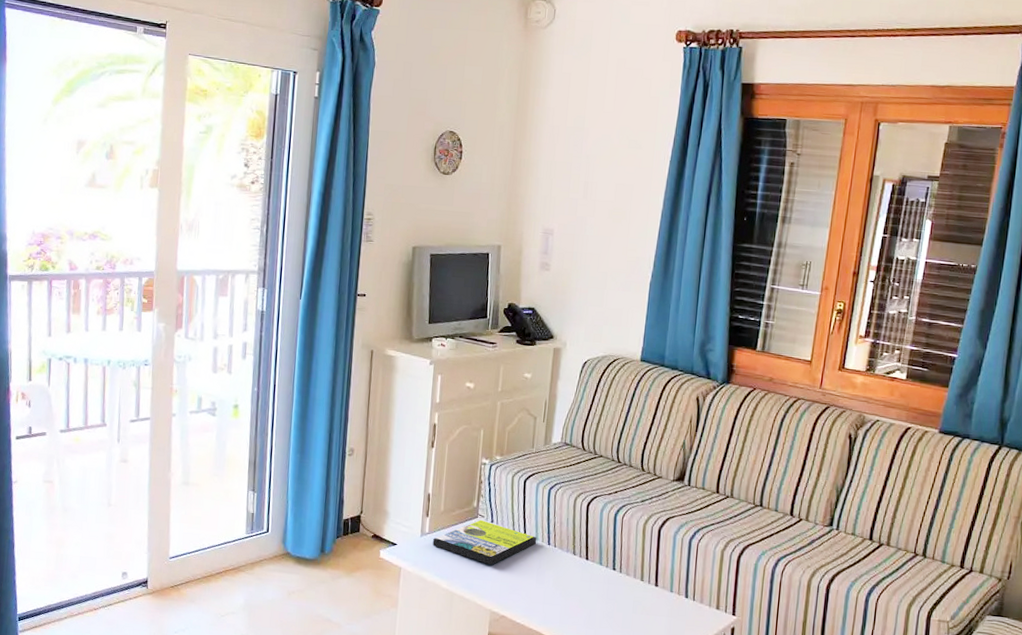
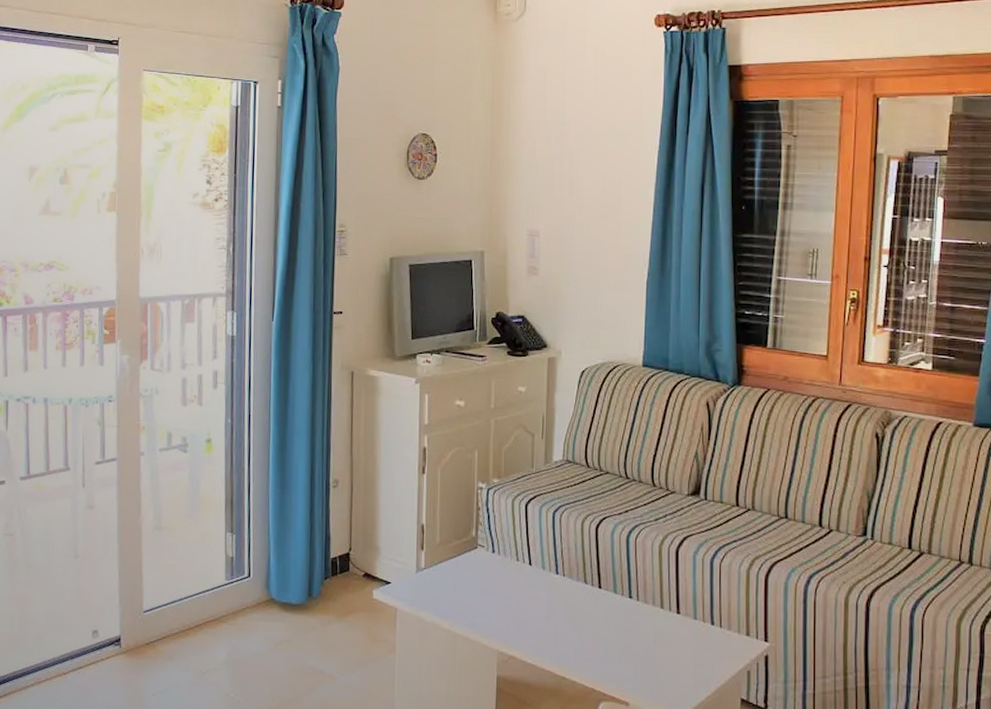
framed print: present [433,519,537,566] -> none [430,550,544,601]

